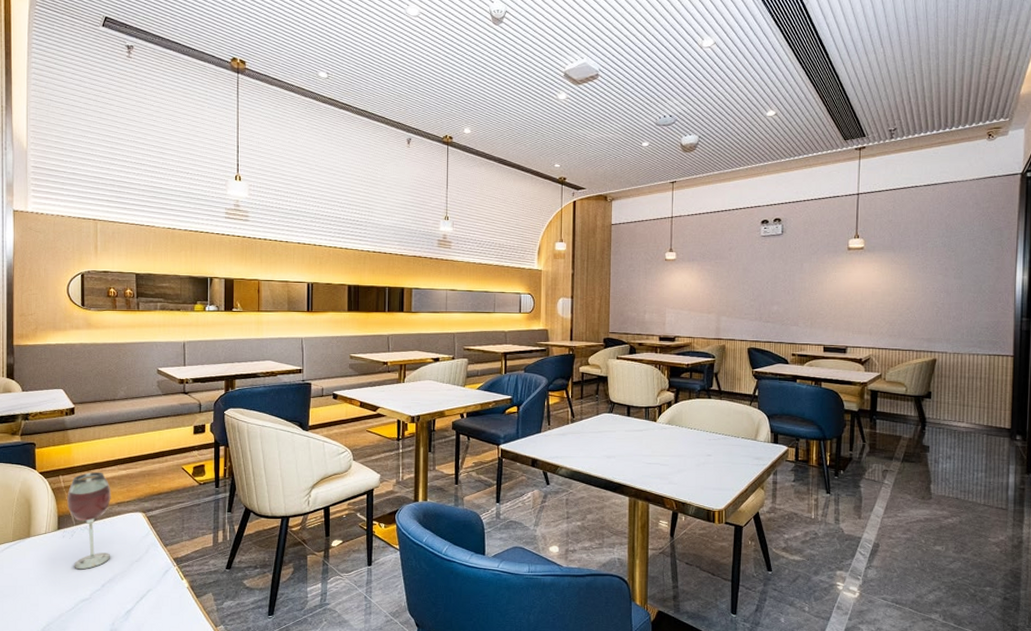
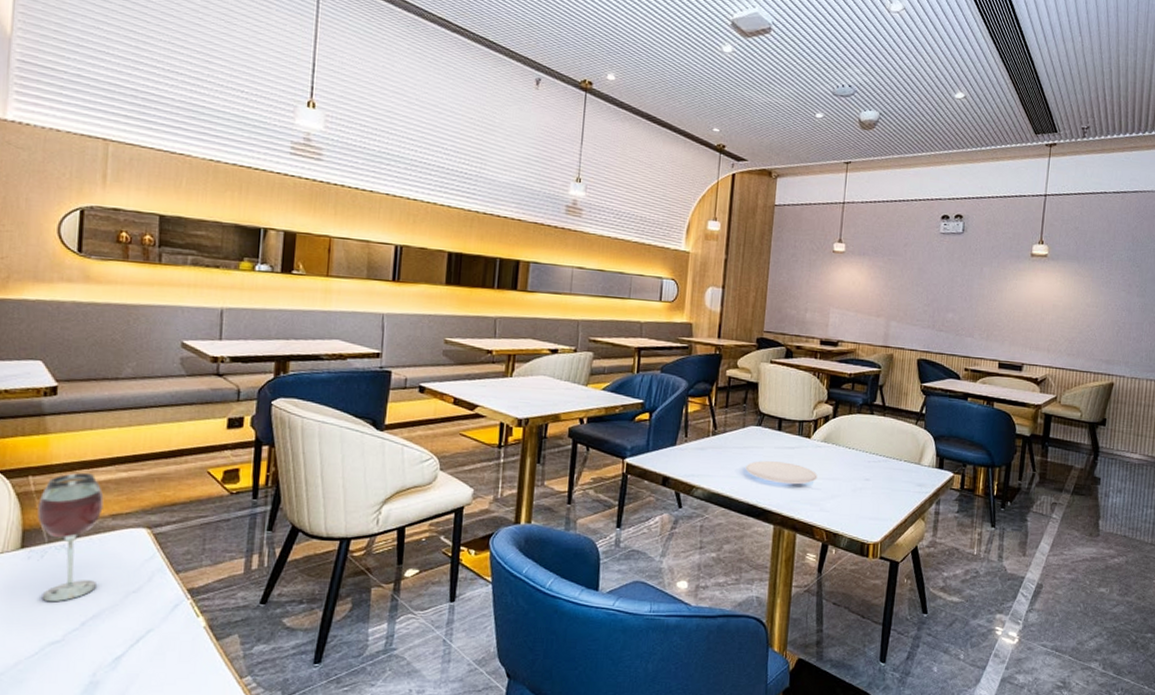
plate: none [601,443,665,462] -> present [745,461,818,485]

